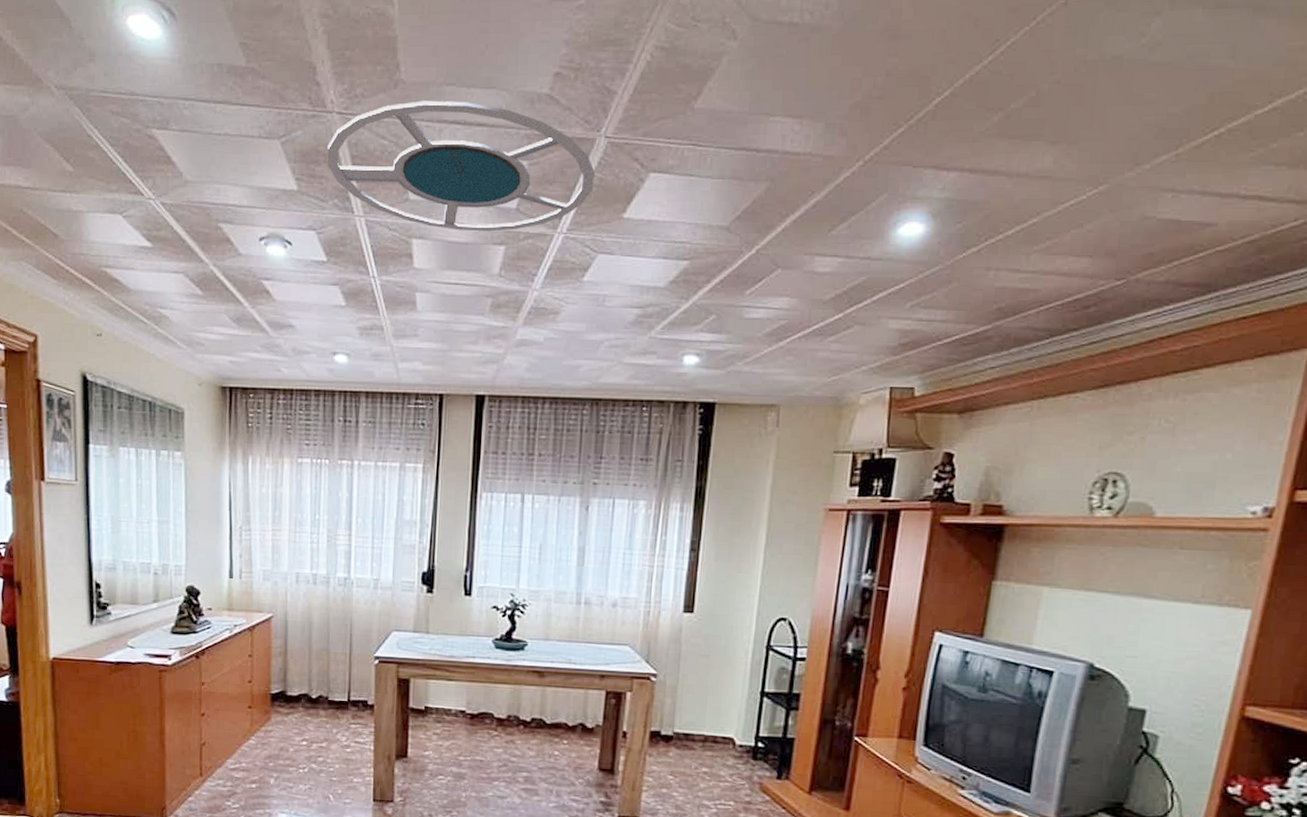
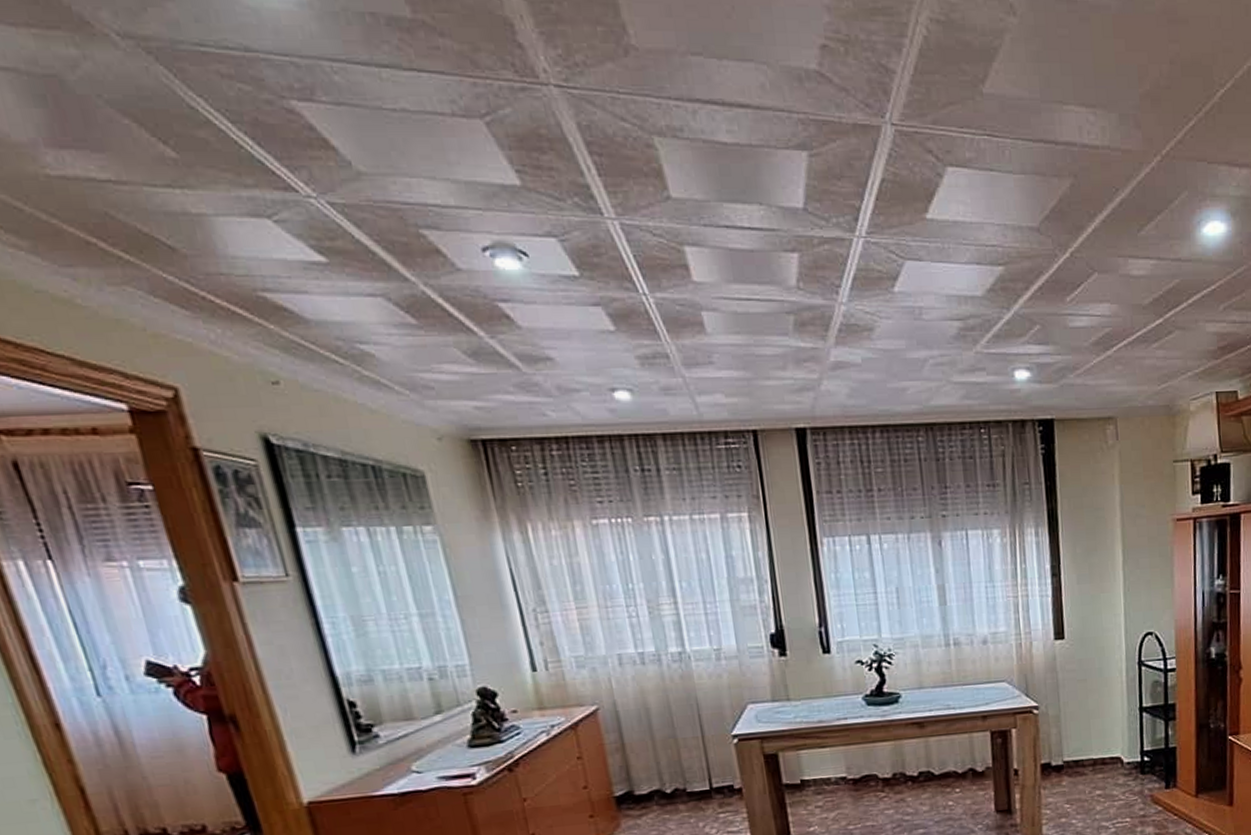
ceiling lamp: present [327,100,595,232] -> none [550,73,888,237]

